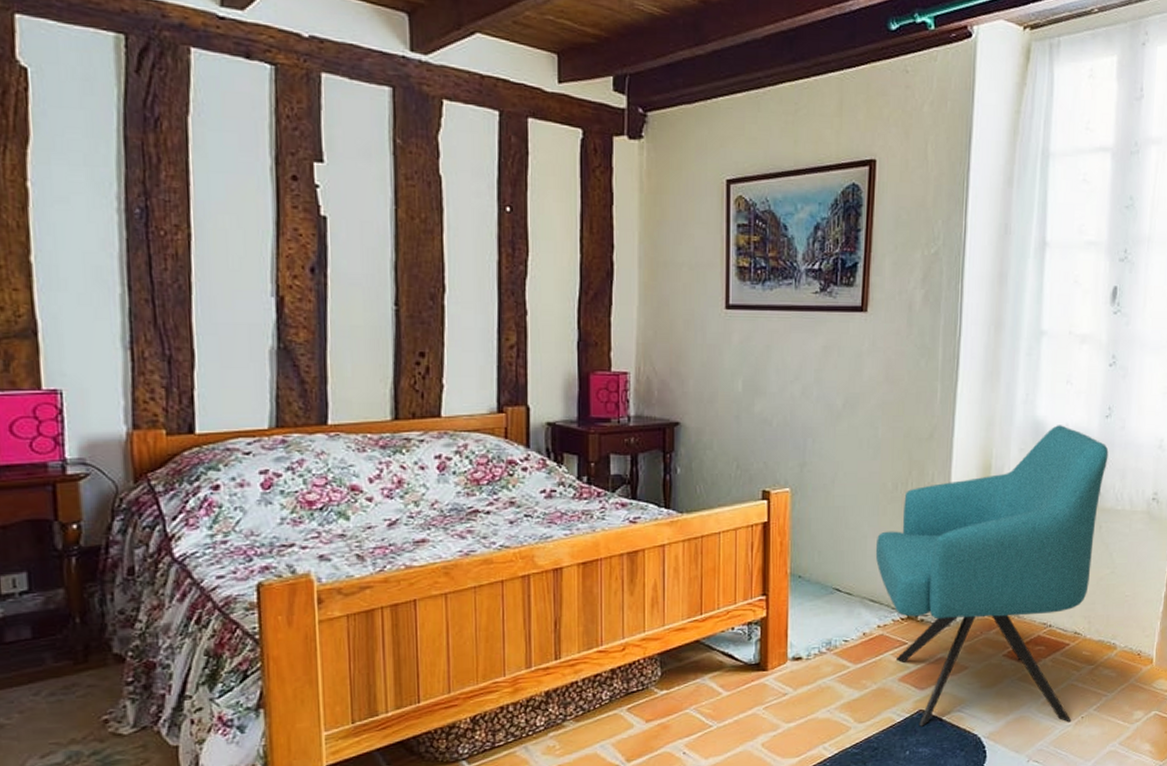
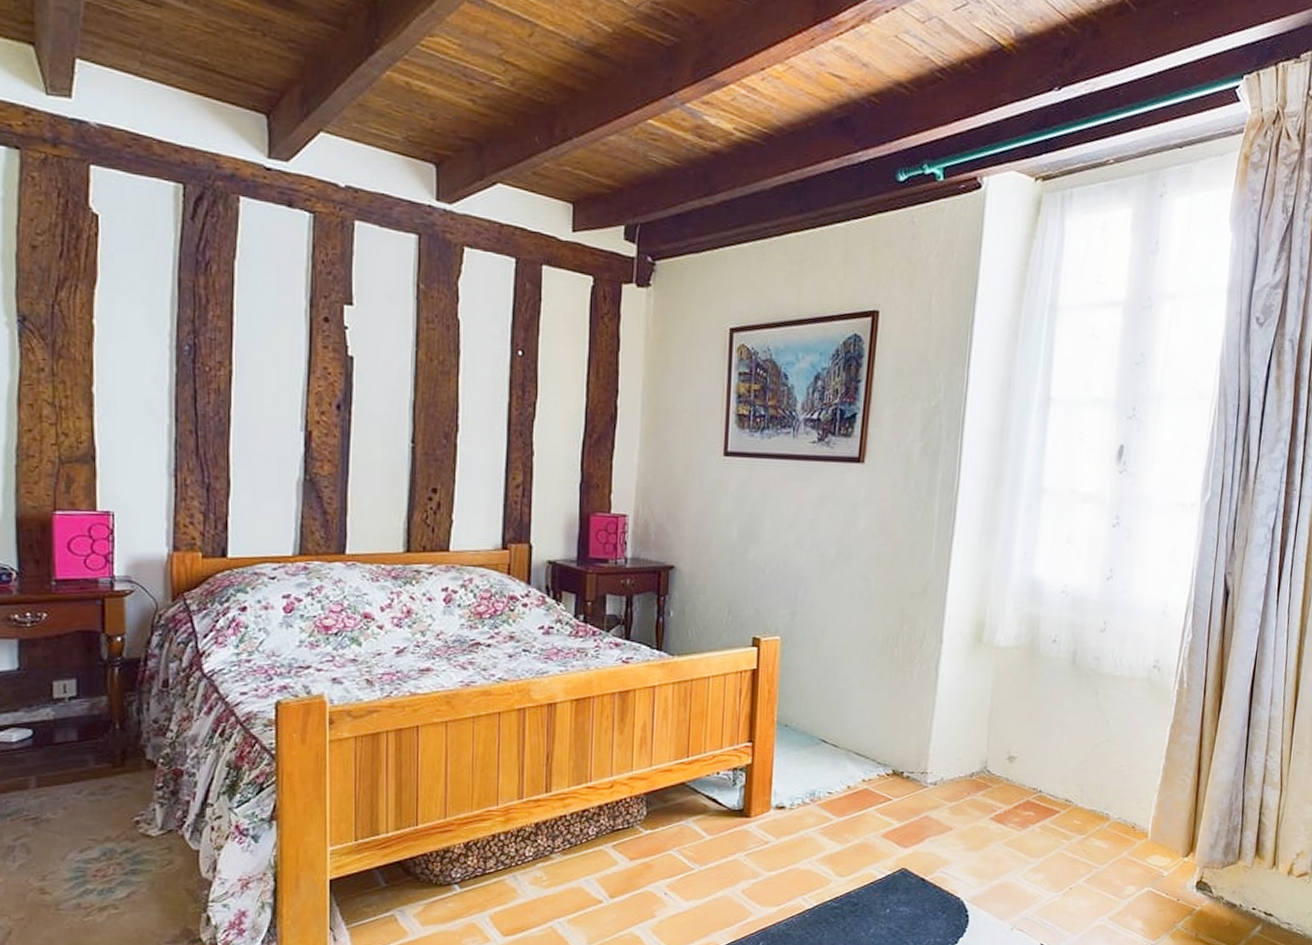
chair: present [875,425,1109,727] -> none [863,585,1109,892]

